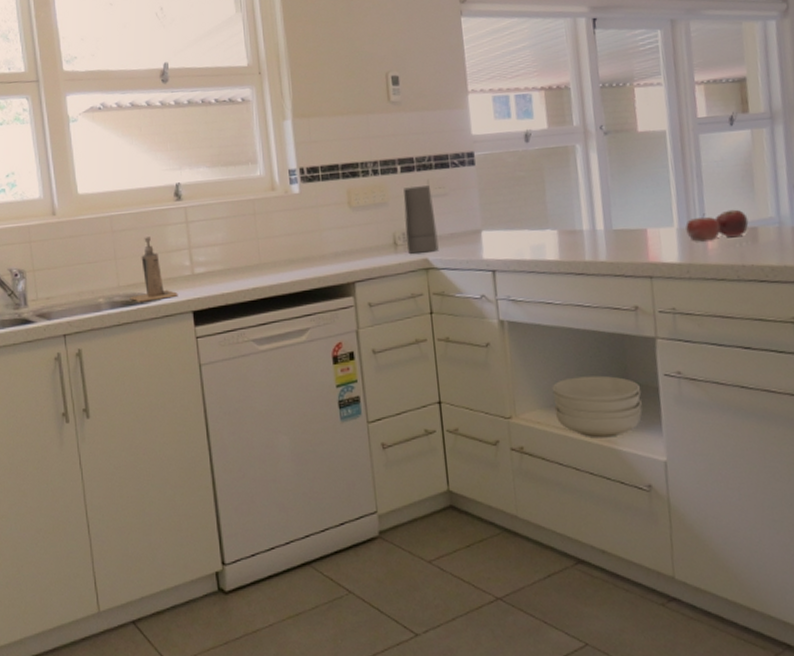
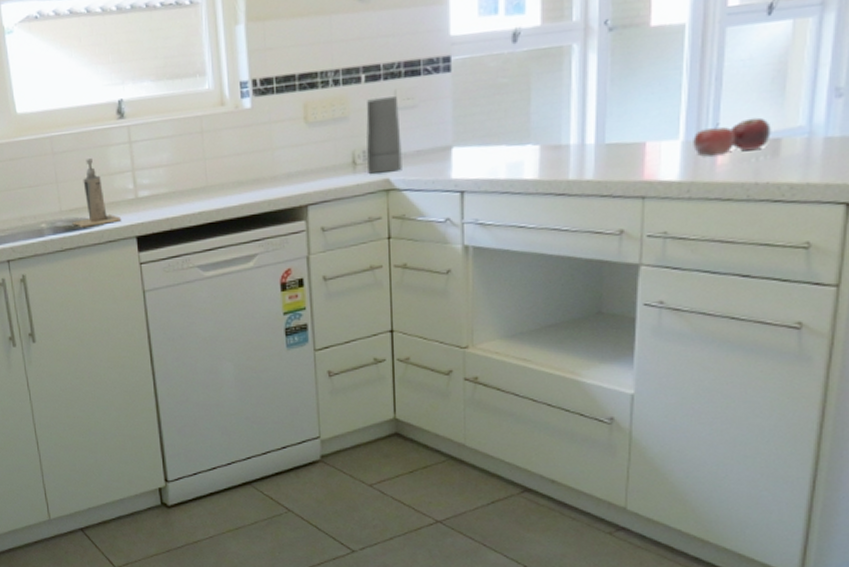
bowl: present [552,375,643,438] -> none [515,304,616,370]

